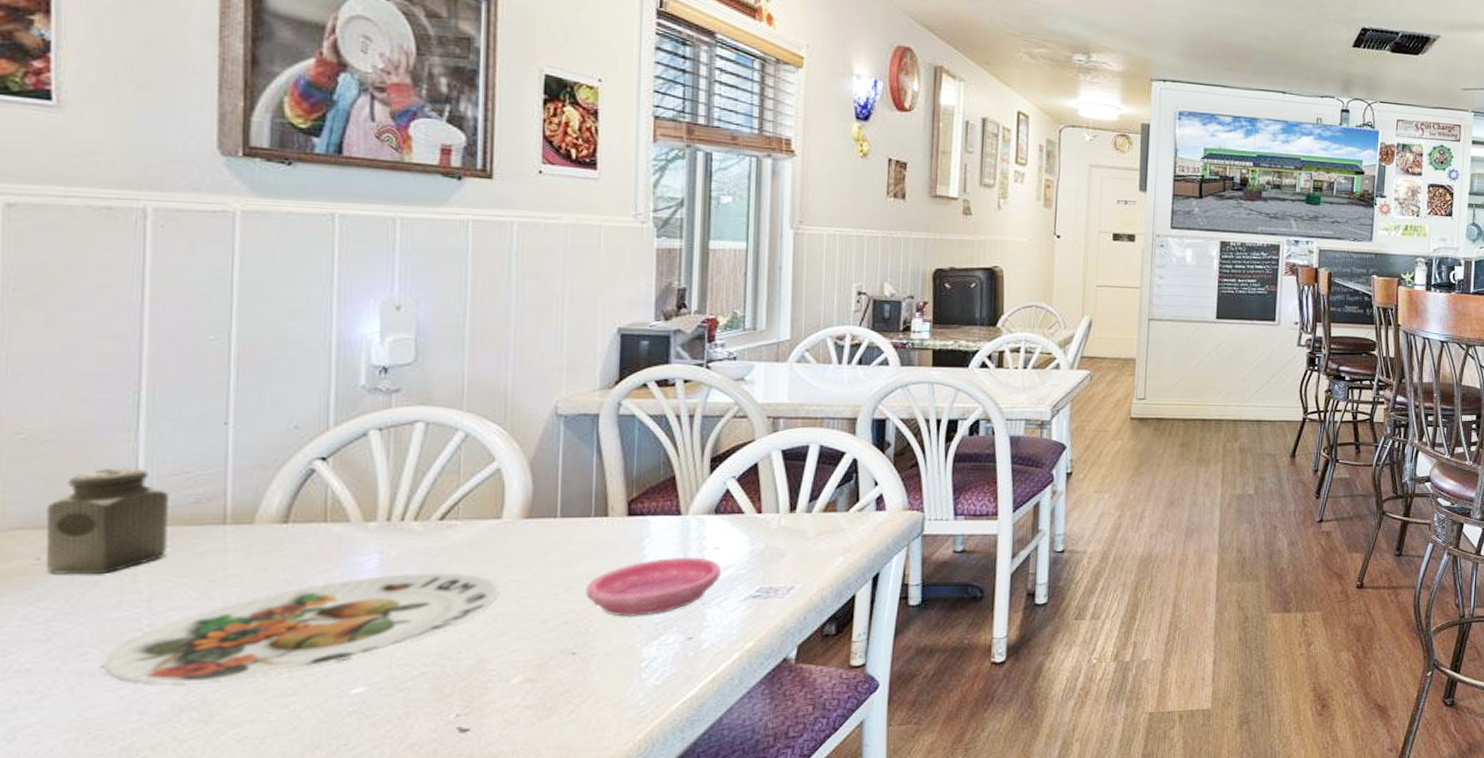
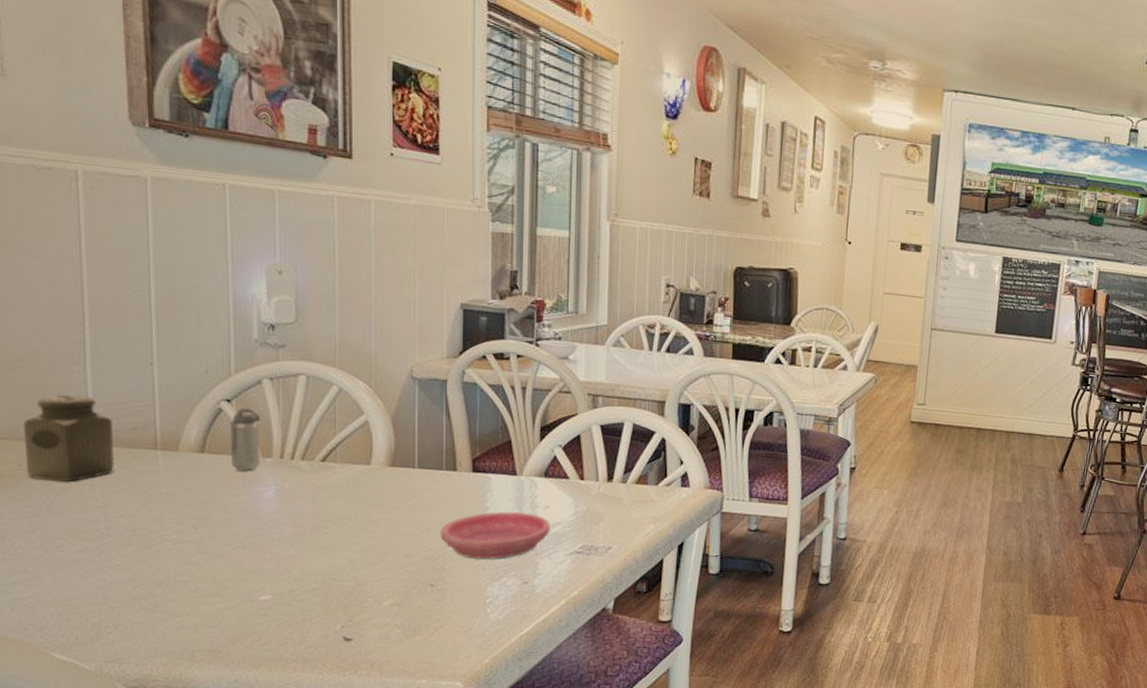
plate: present [101,572,499,684] -> none [73,504,371,579]
shaker: none [322,467,365,541] -> present [229,408,261,471]

